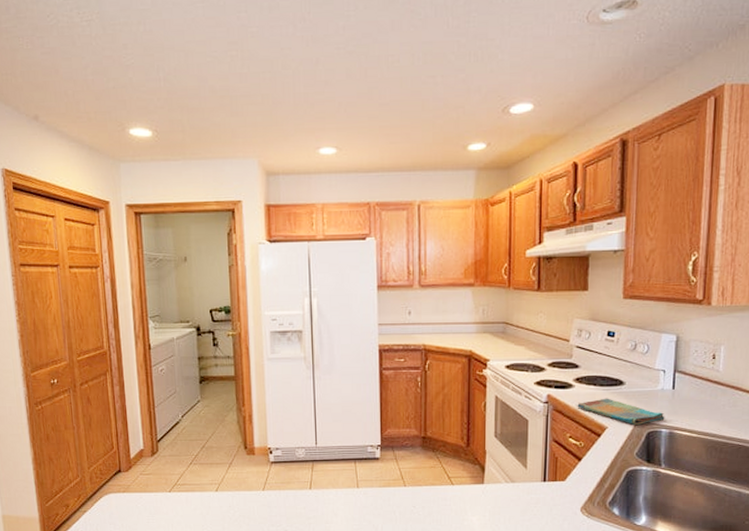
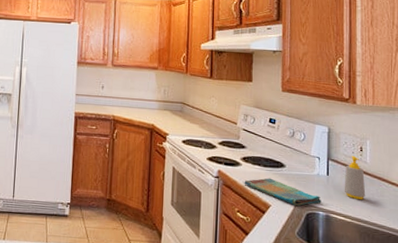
soap bottle: none [691,364,716,412] -> present [344,155,366,199]

